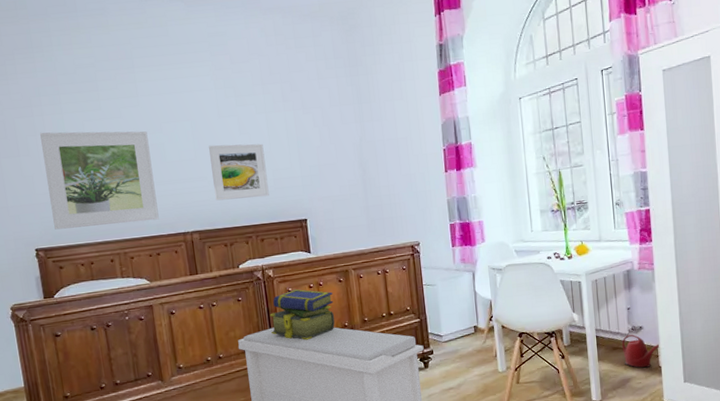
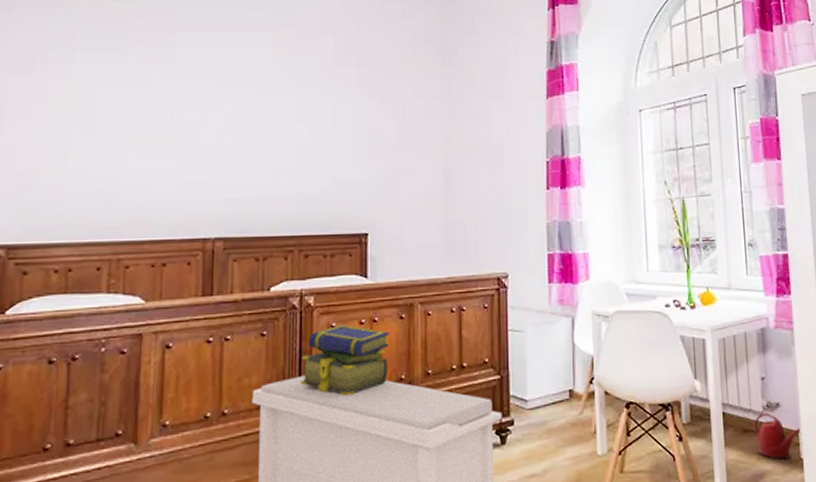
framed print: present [40,131,159,230] -> none [28,95,179,222]
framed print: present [209,143,269,201] -> none [253,131,325,202]

